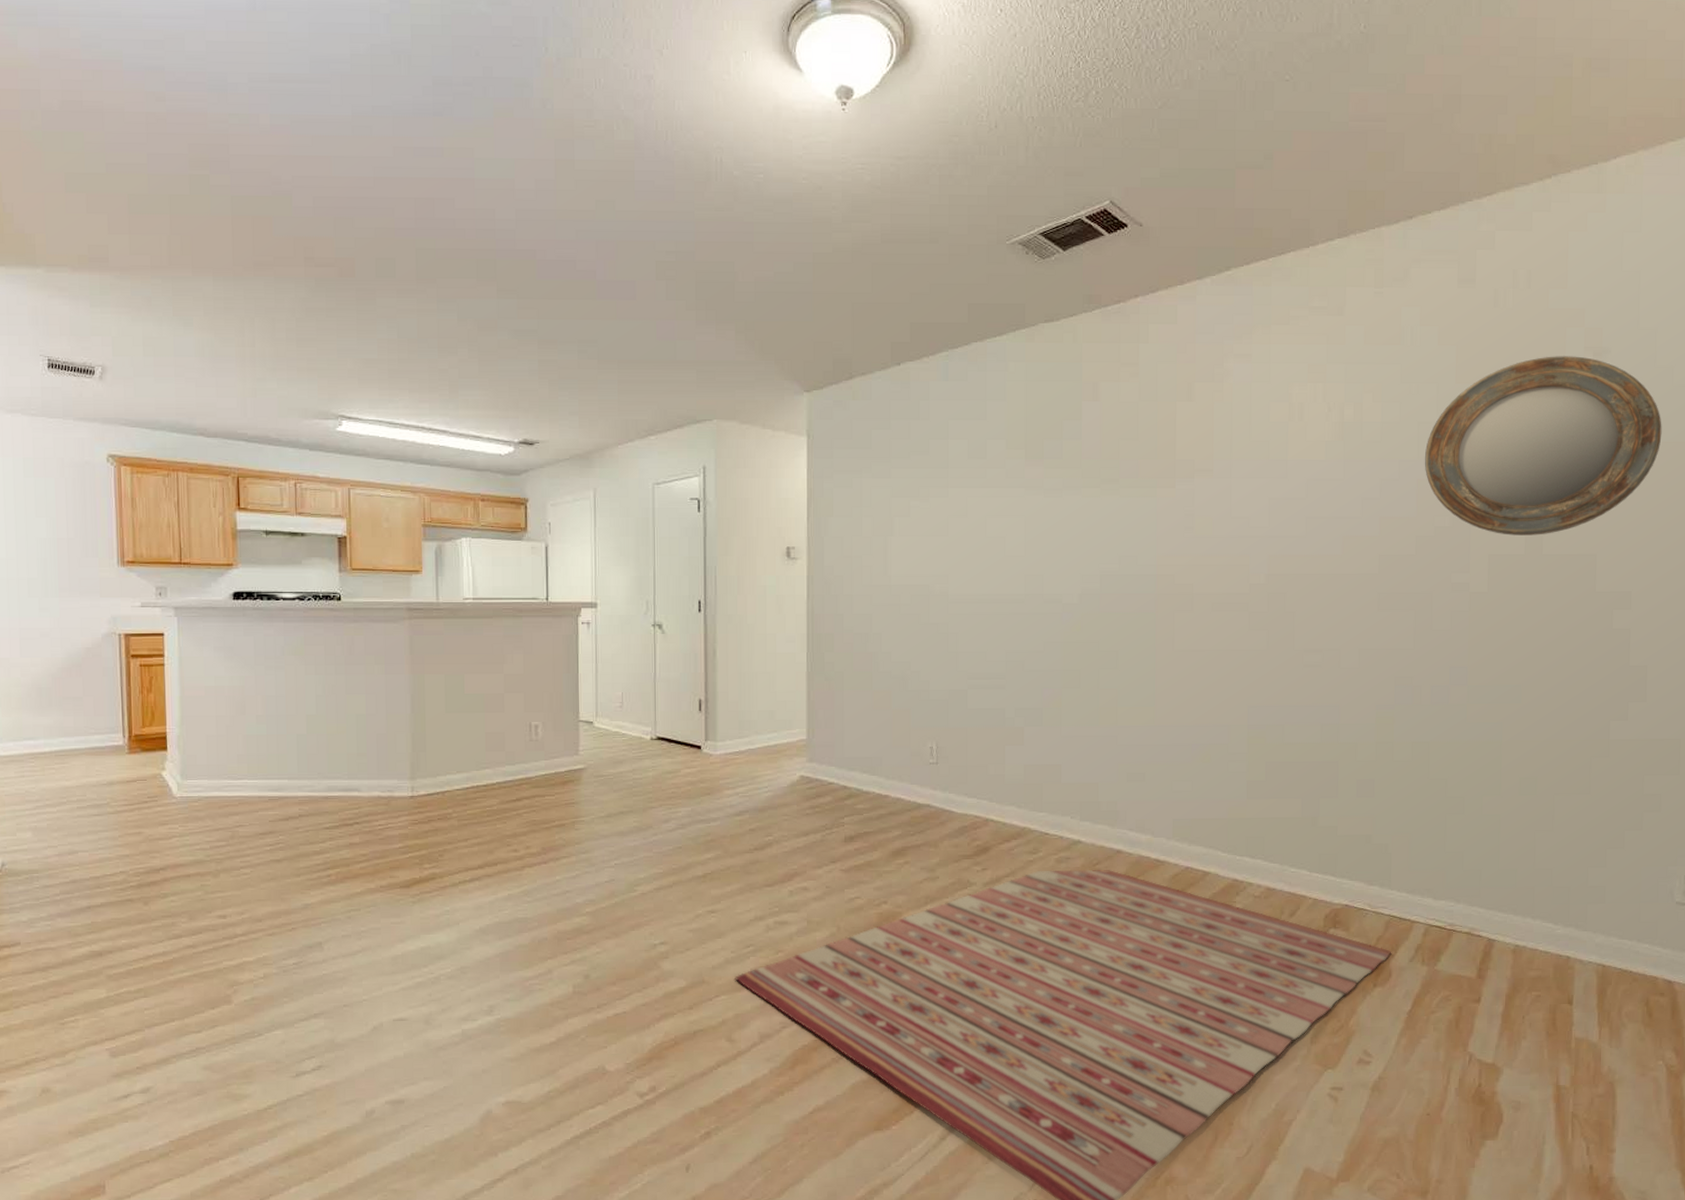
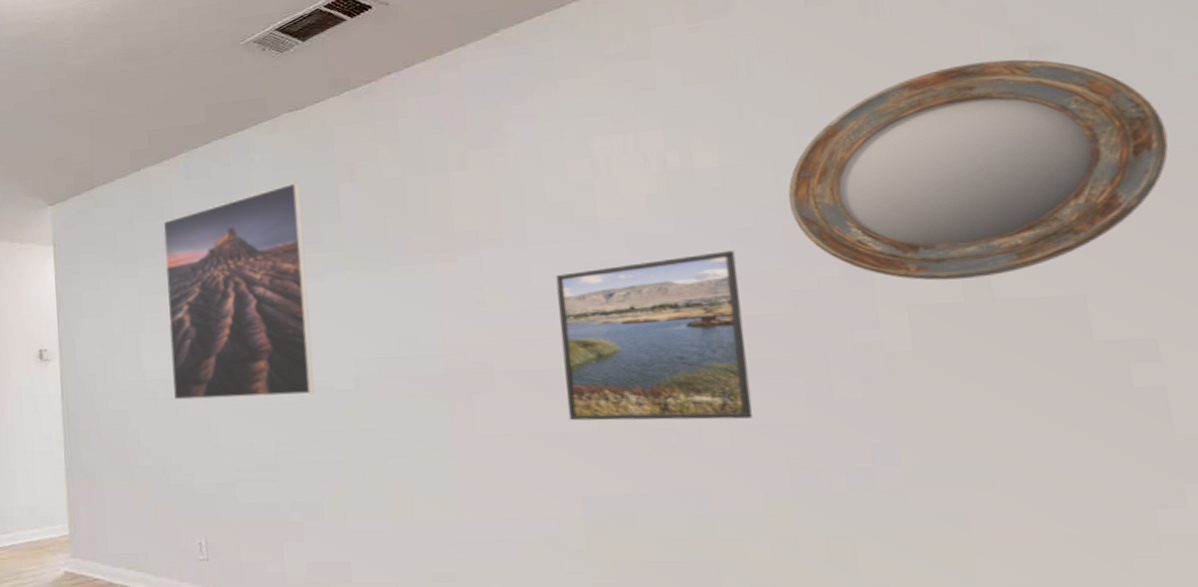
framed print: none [916,395,1049,607] -> present [163,182,315,400]
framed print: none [1246,498,1382,643] -> present [555,251,753,421]

